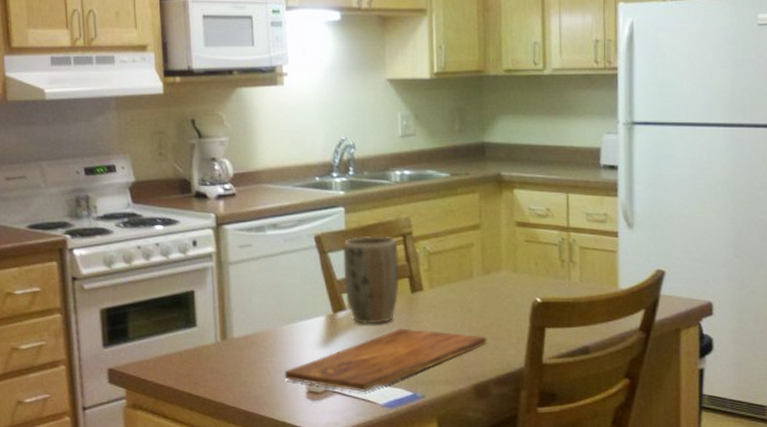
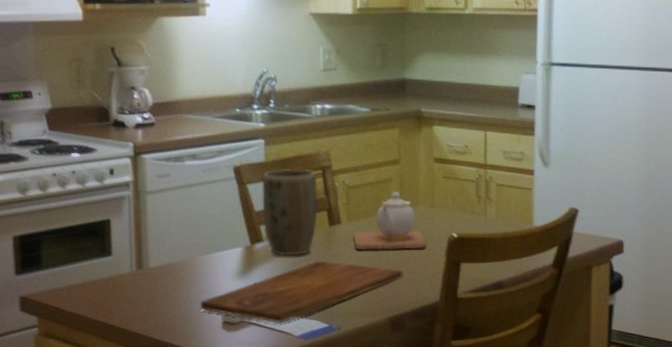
teapot: none [435,256,510,317] -> present [352,191,427,251]

